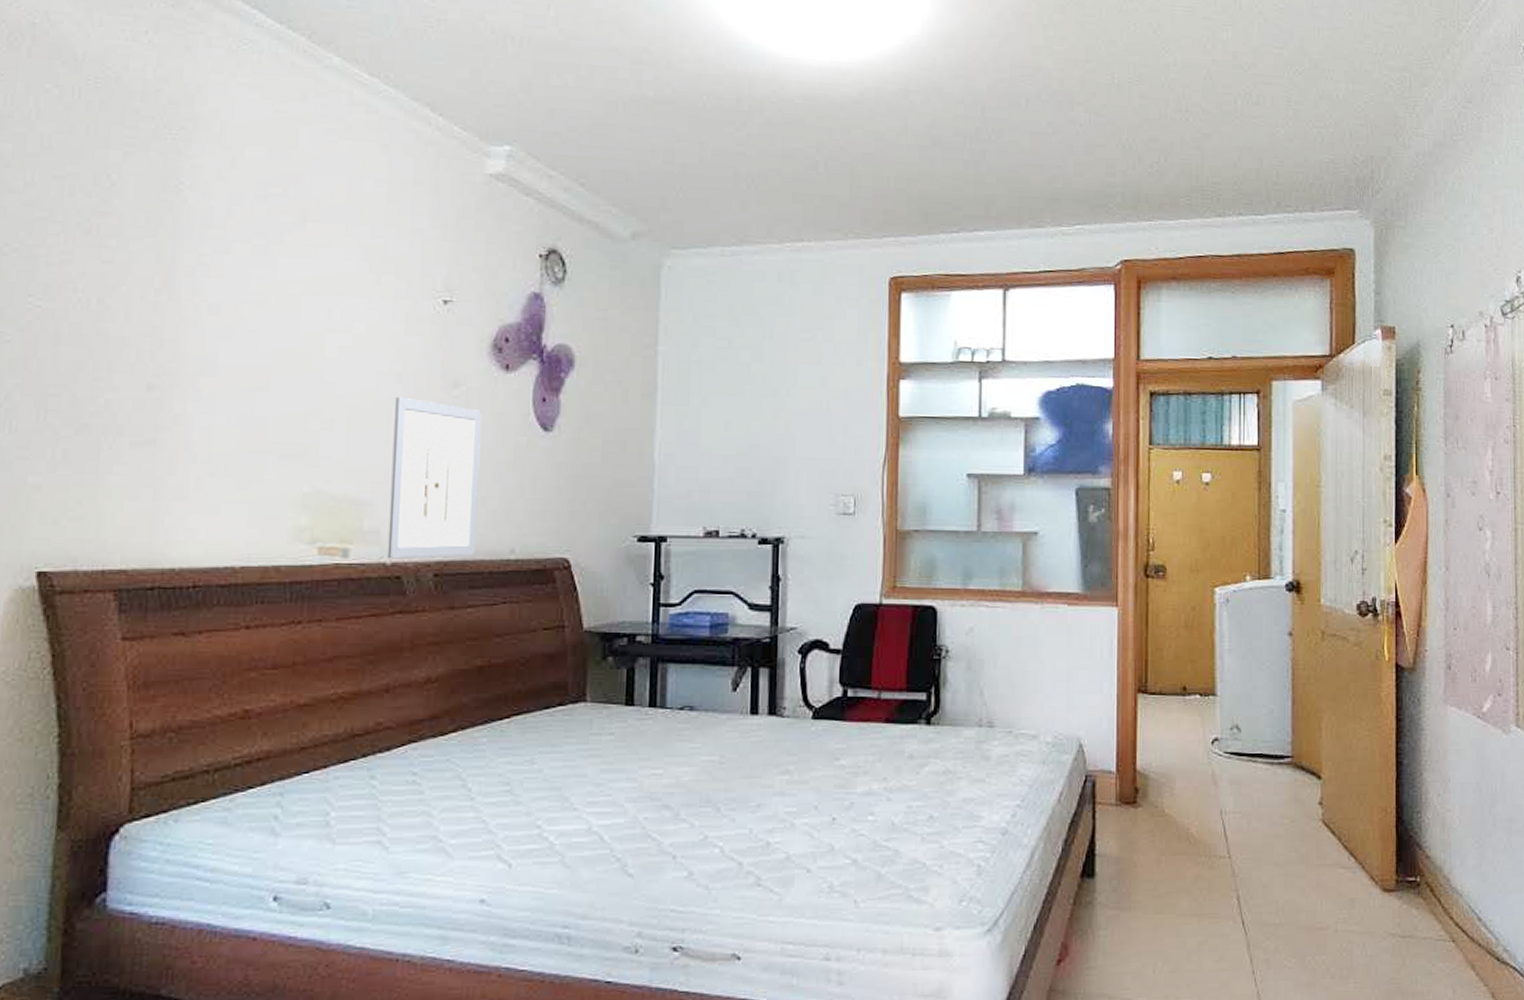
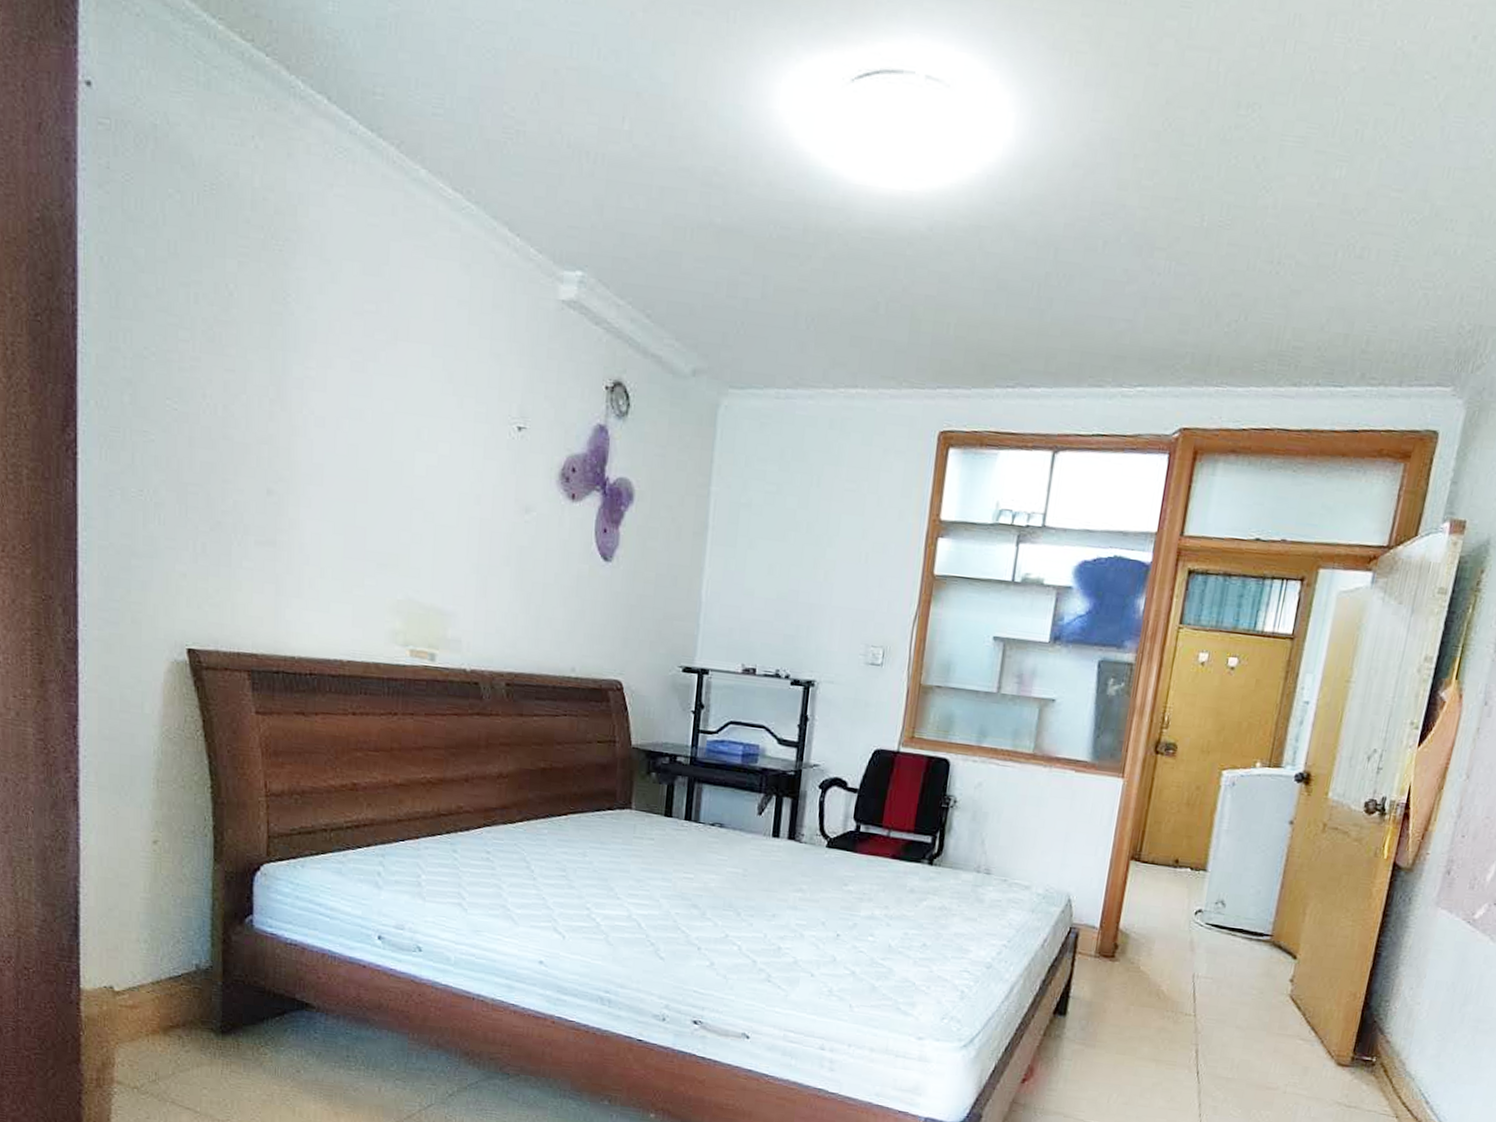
wall art: present [387,396,482,558] -> none [467,517,550,670]

